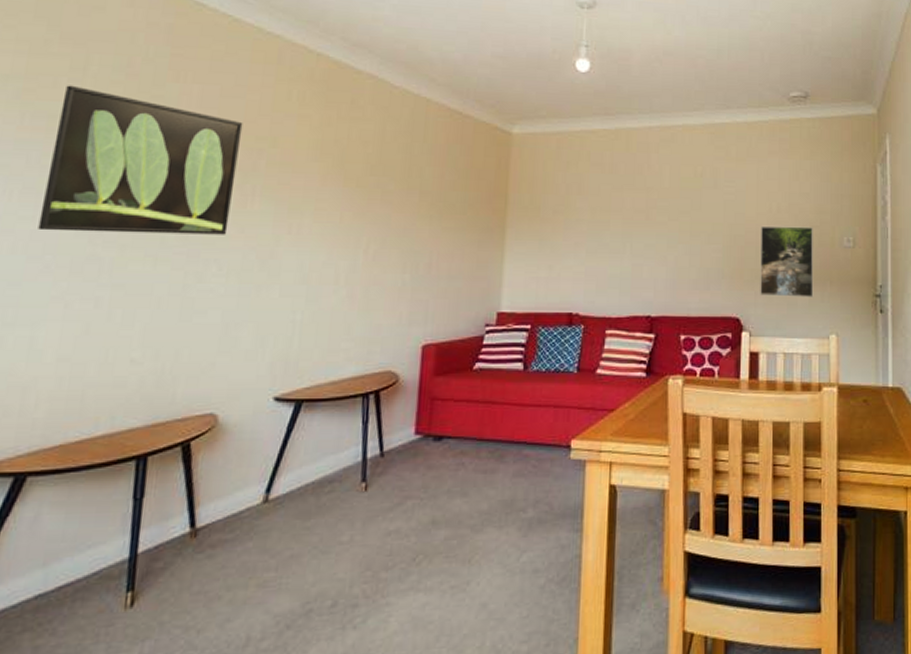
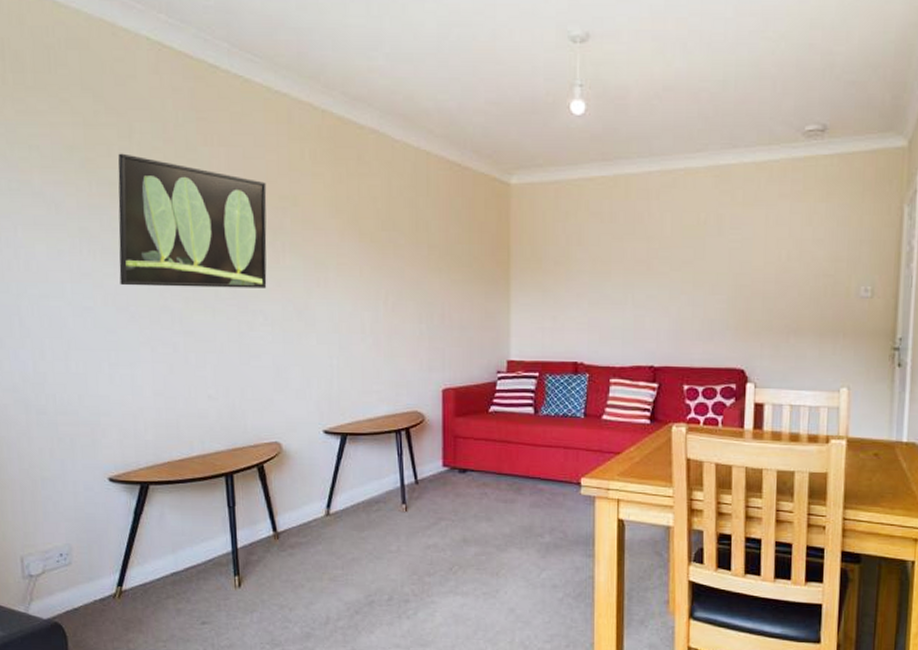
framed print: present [760,226,814,297] -> none [766,275,827,350]

